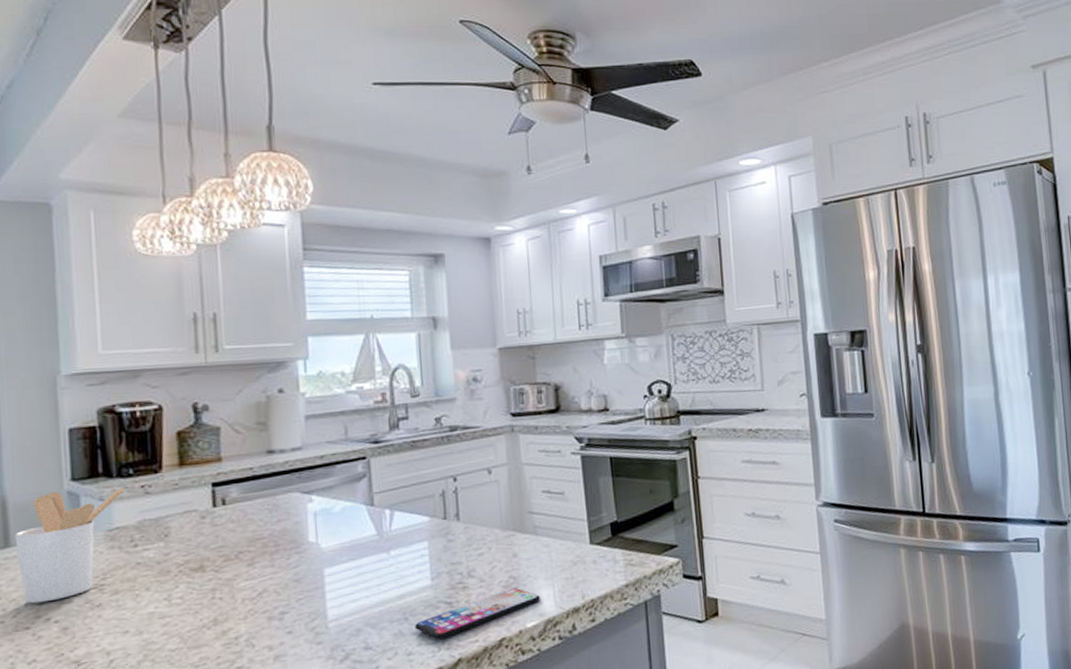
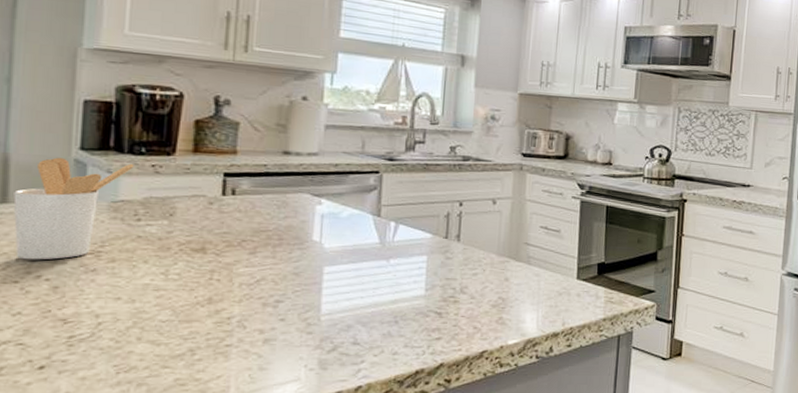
smartphone: present [414,588,540,639] -> none [403,308,524,343]

